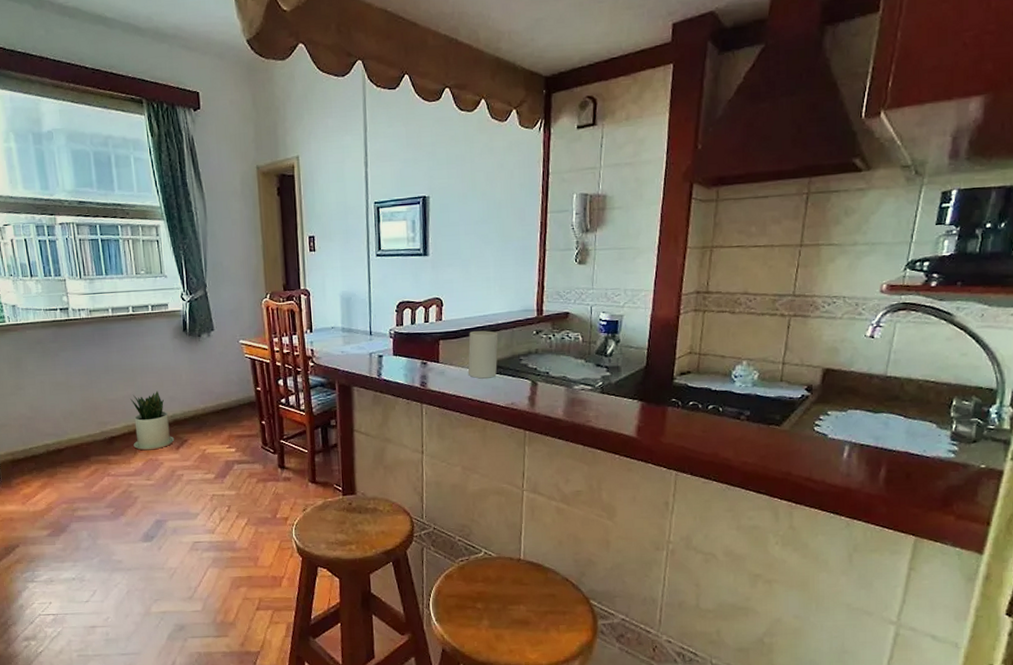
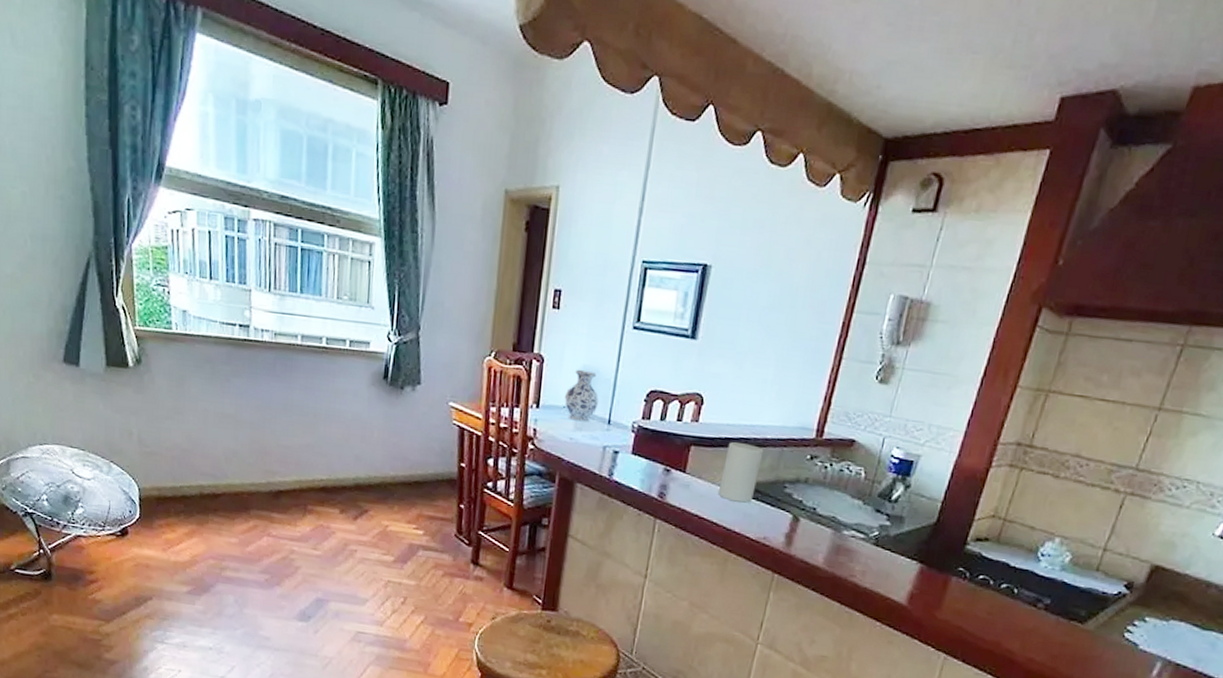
planter: present [130,390,175,451] -> none [303,445,353,515]
vase: none [331,295,359,337] -> present [564,369,599,422]

